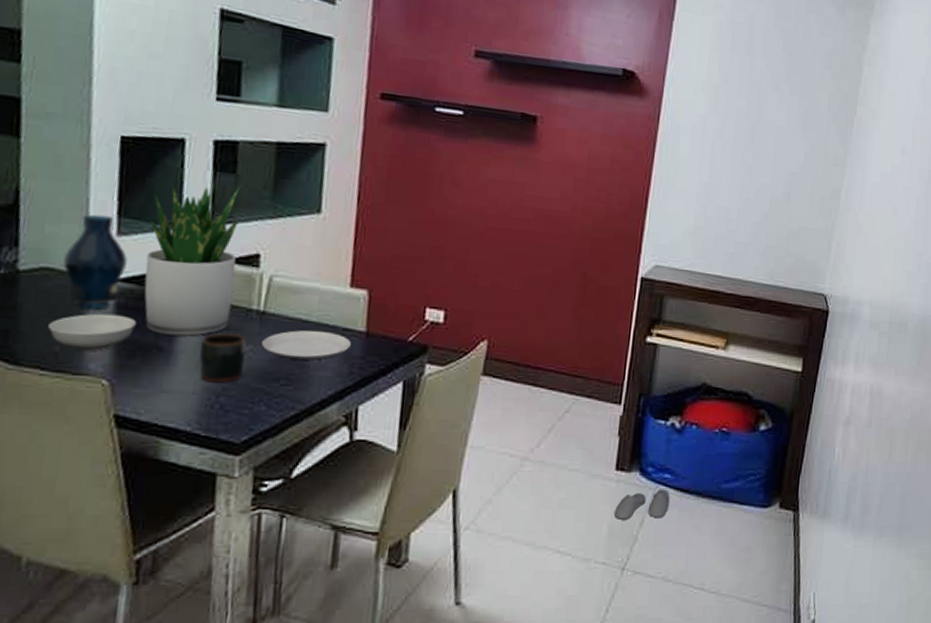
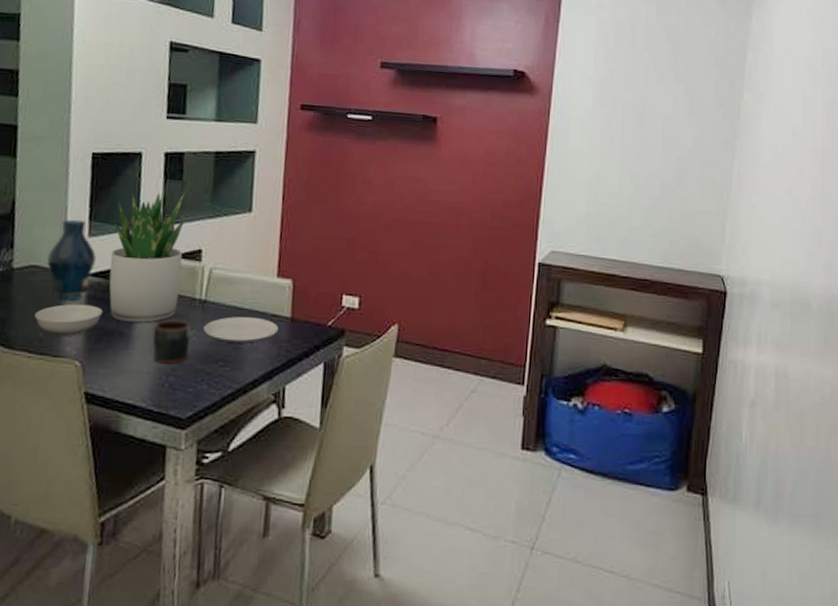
slippers: present [613,489,670,520] -> none [521,469,576,499]

